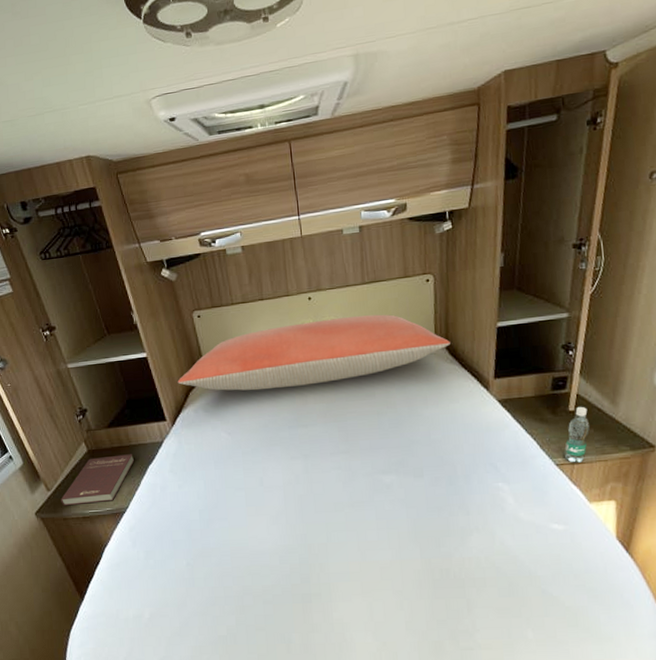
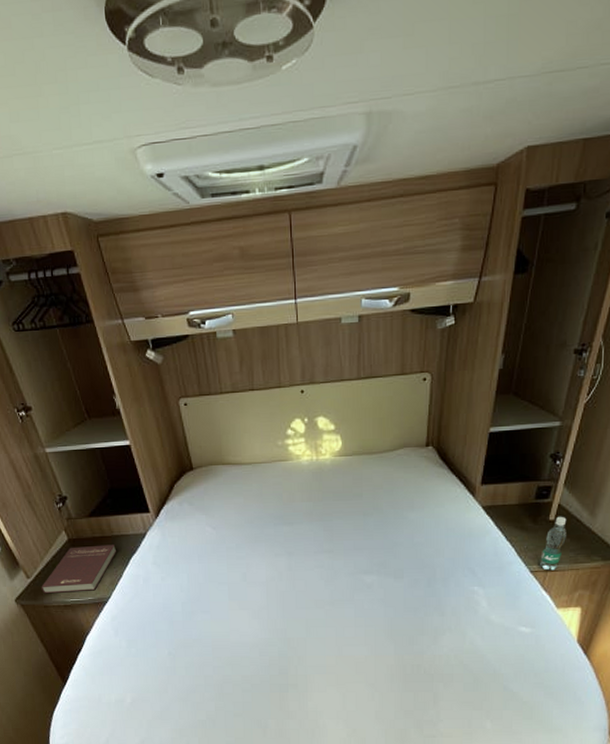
pillow: present [177,314,450,391] -> none [162,412,441,486]

